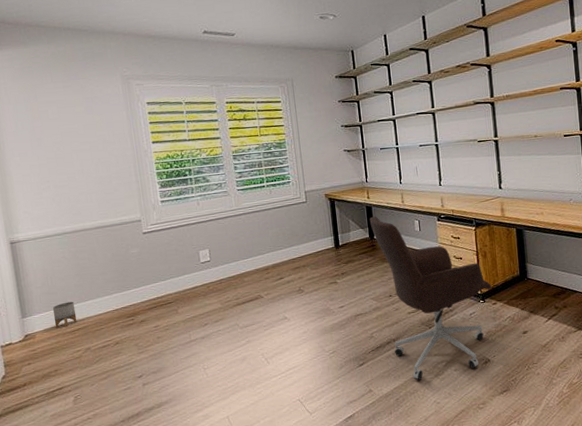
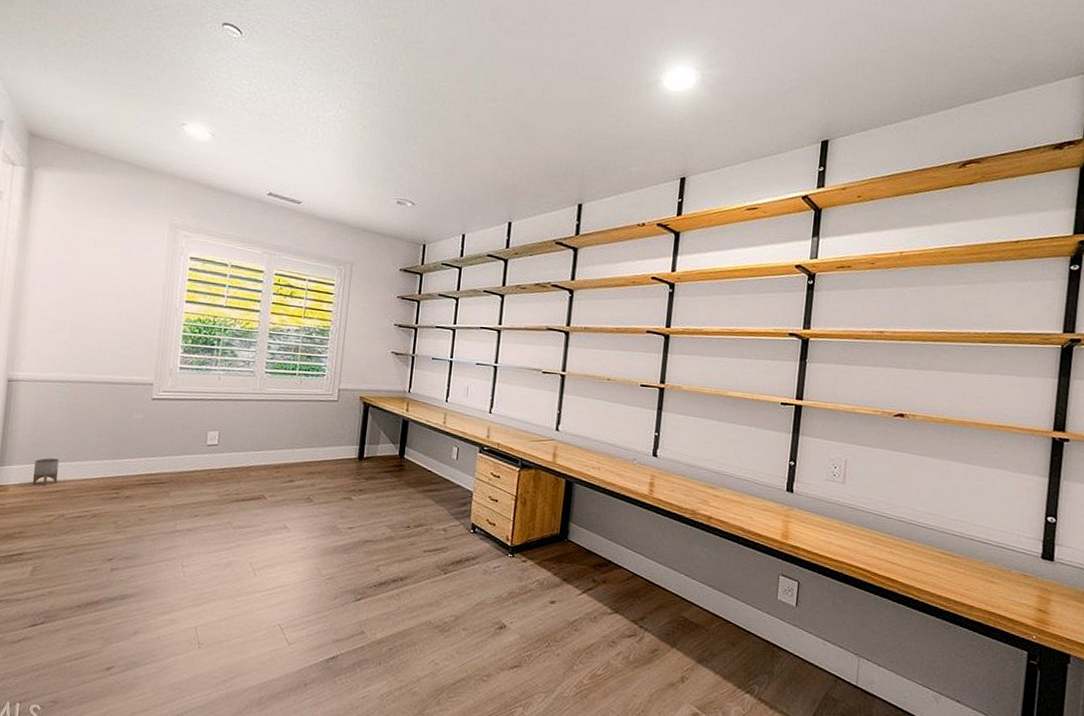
office chair: present [369,216,492,380] -> none [398,432,525,632]

